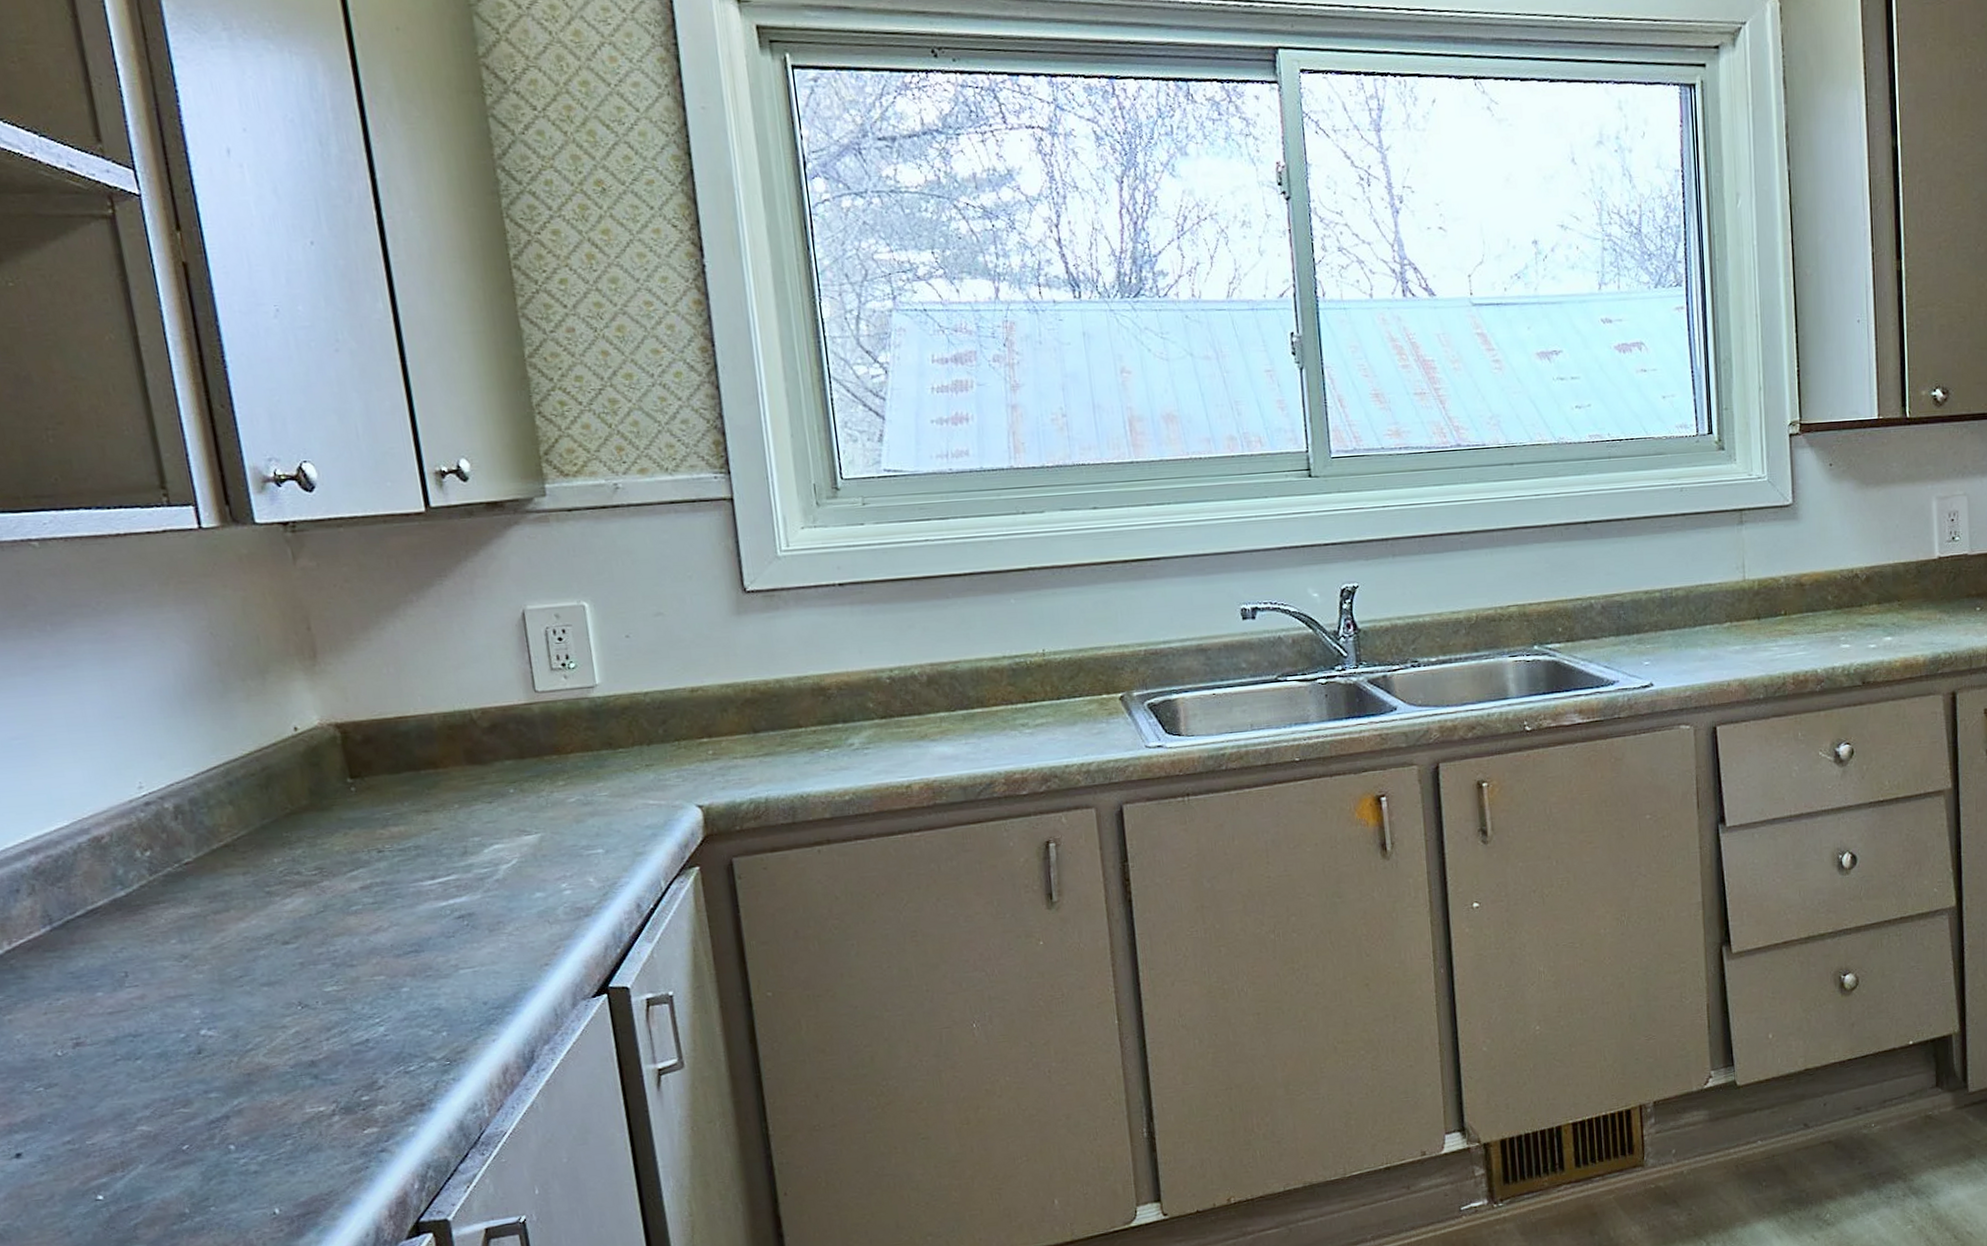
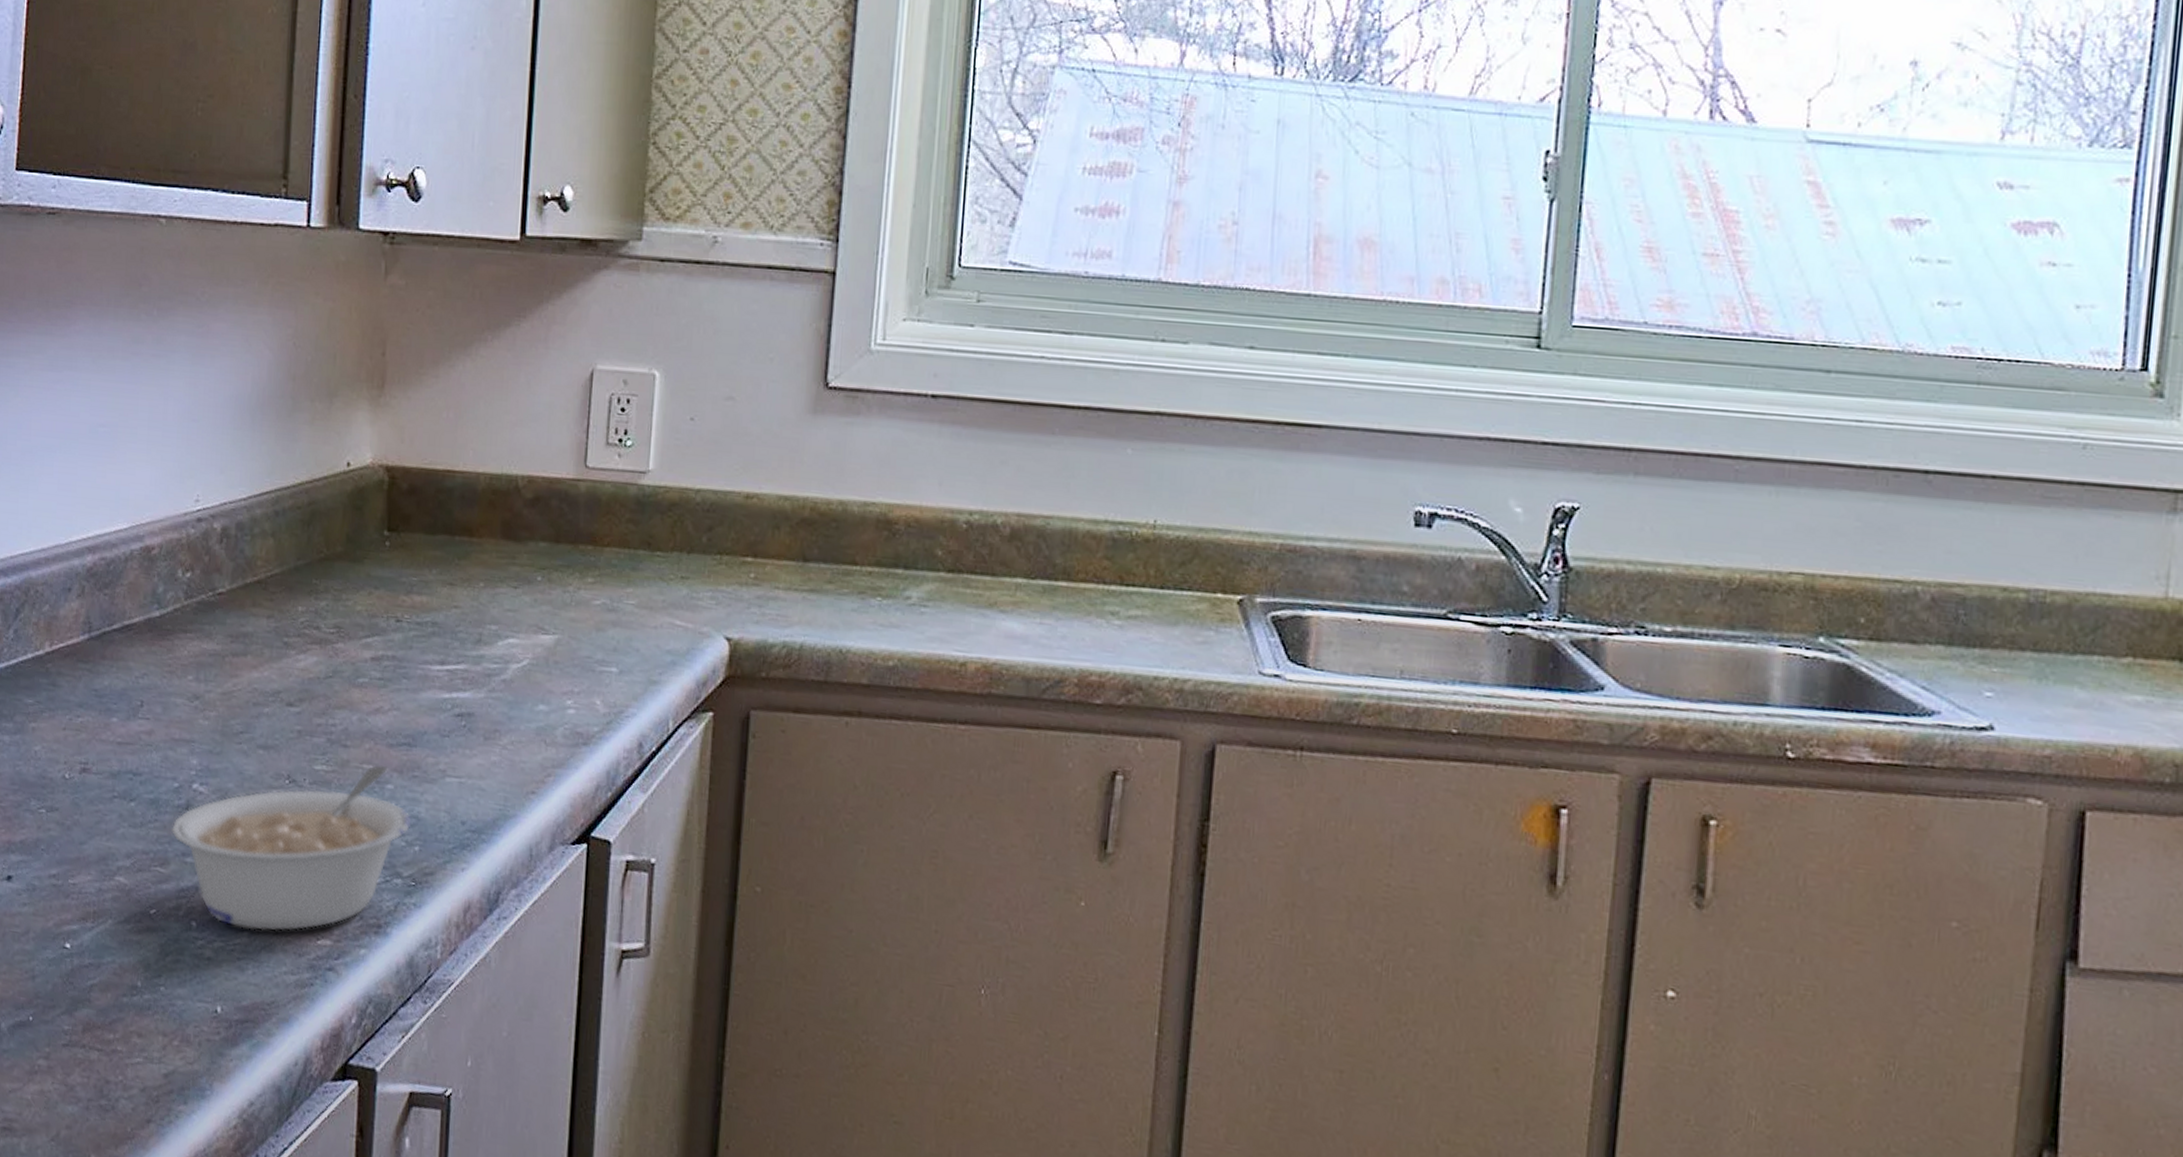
legume: none [187,973,434,1140] -> present [171,764,411,931]

